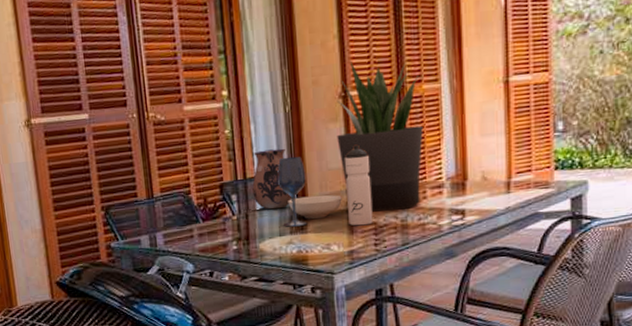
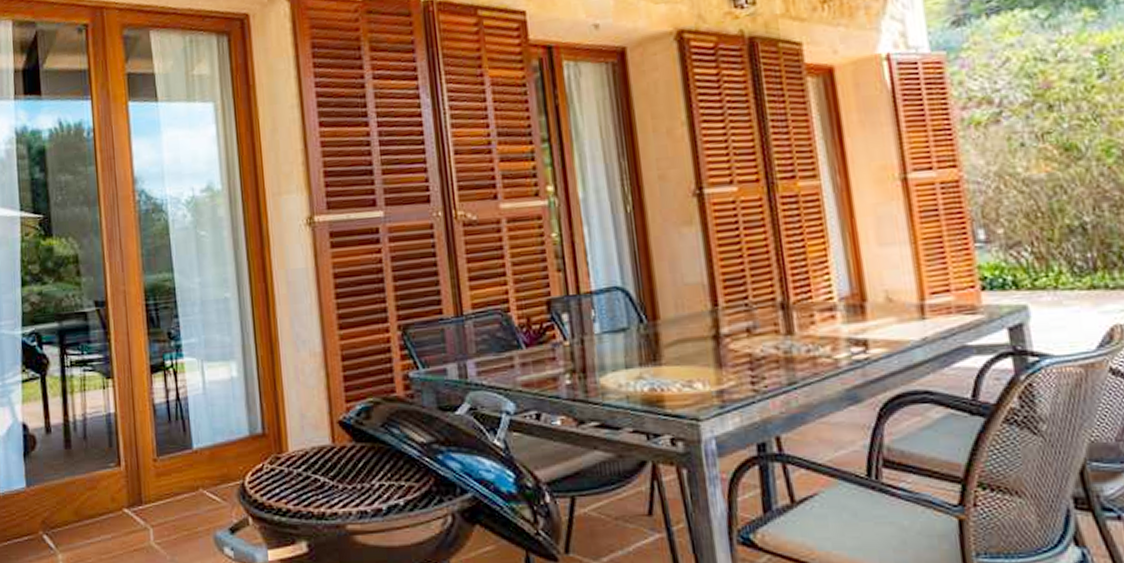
ceramic pitcher: present [252,148,293,210] -> none [588,256,641,334]
wineglass: present [277,156,308,227] -> none [619,266,661,357]
bowl: present [287,194,342,219] -> none [634,316,705,347]
planter: present [336,60,423,212] -> none [690,151,807,340]
water bottle: present [344,146,373,226] -> none [704,255,747,358]

